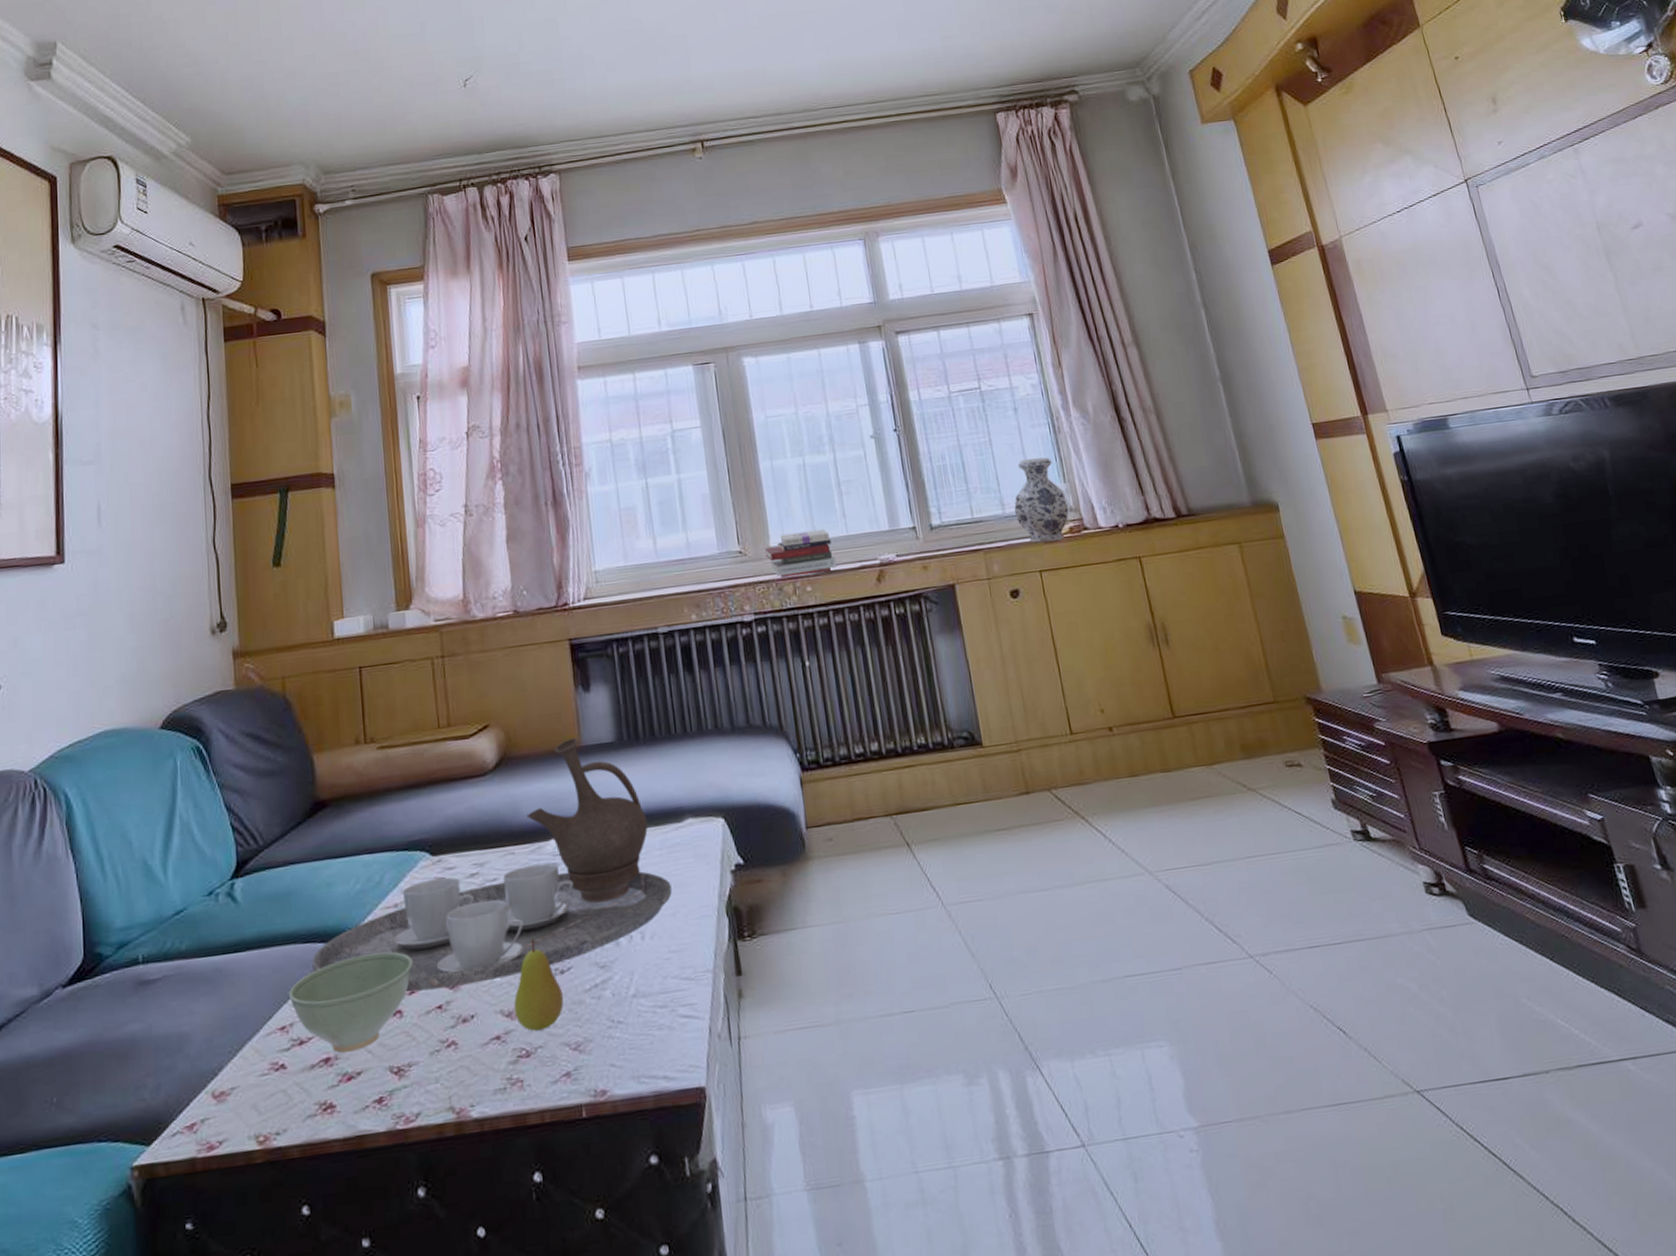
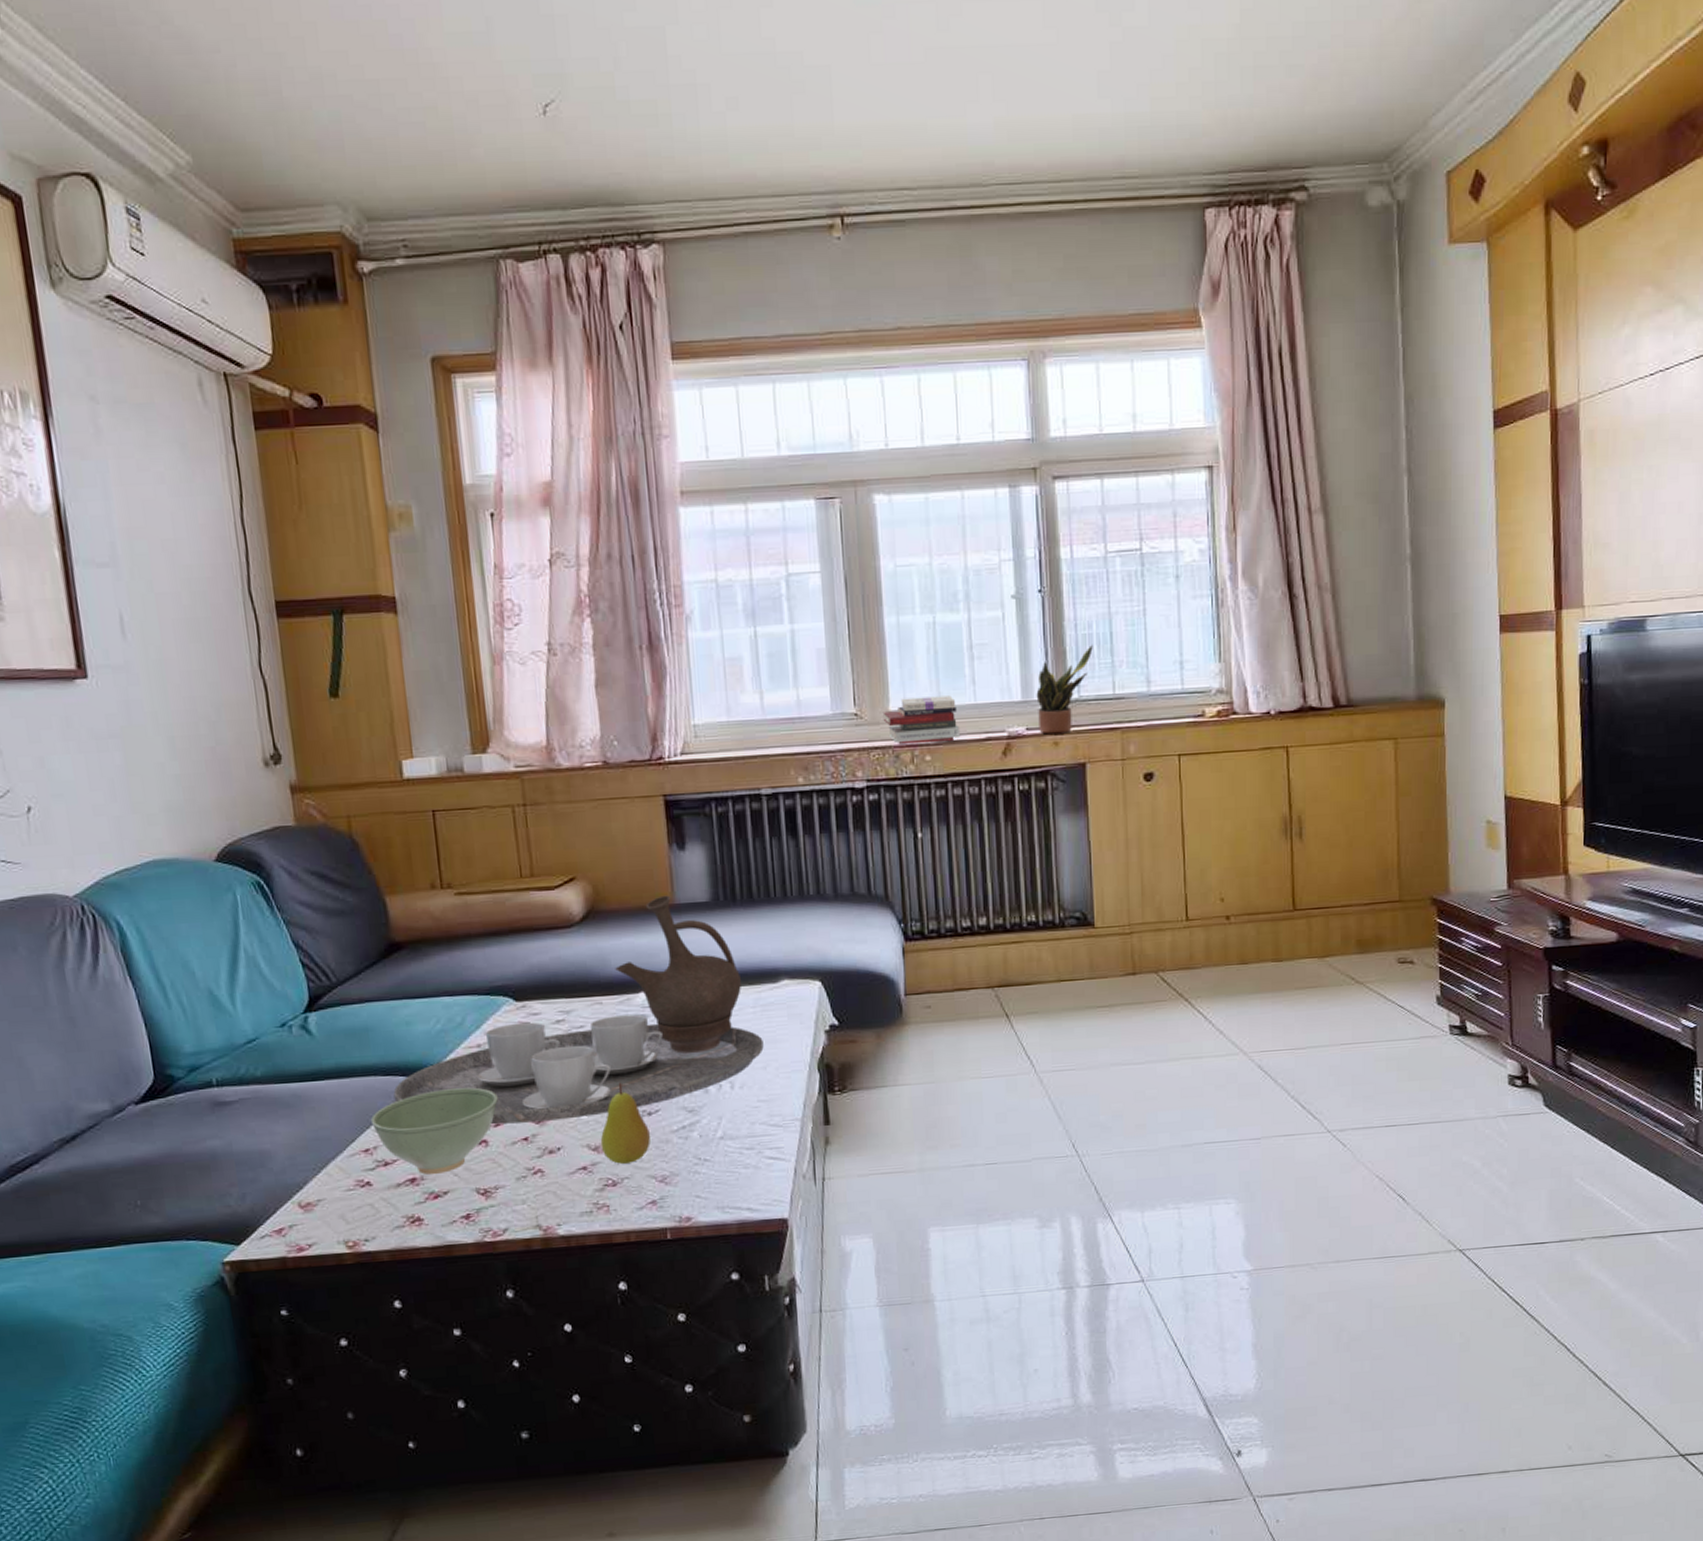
potted plant: none [901,474,949,560] -> present [1036,644,1093,735]
vase: present [1014,457,1070,543] -> none [1161,633,1222,725]

